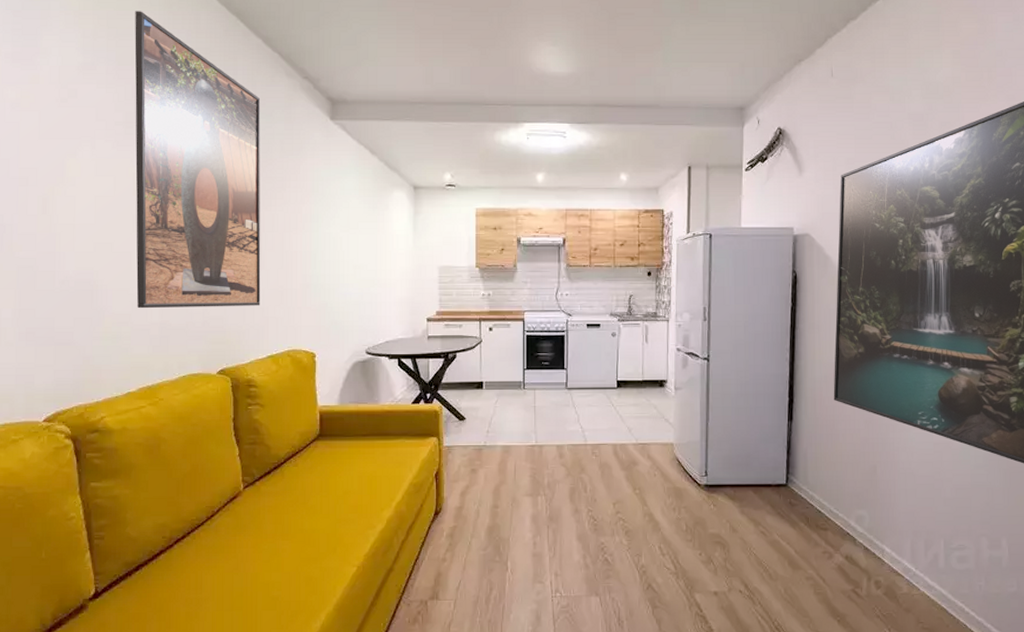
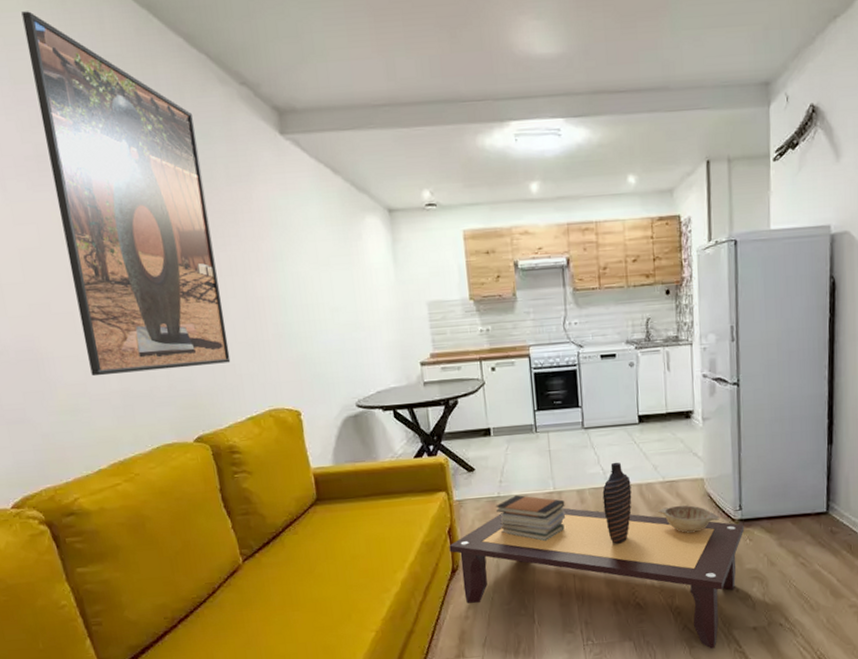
coffee table: none [435,460,709,610] -> present [449,507,745,649]
book stack: none [480,446,545,492] -> present [495,495,565,542]
decorative vase: none [580,422,607,499] -> present [602,462,632,544]
decorative bowl: none [629,467,687,494] -> present [657,505,720,533]

